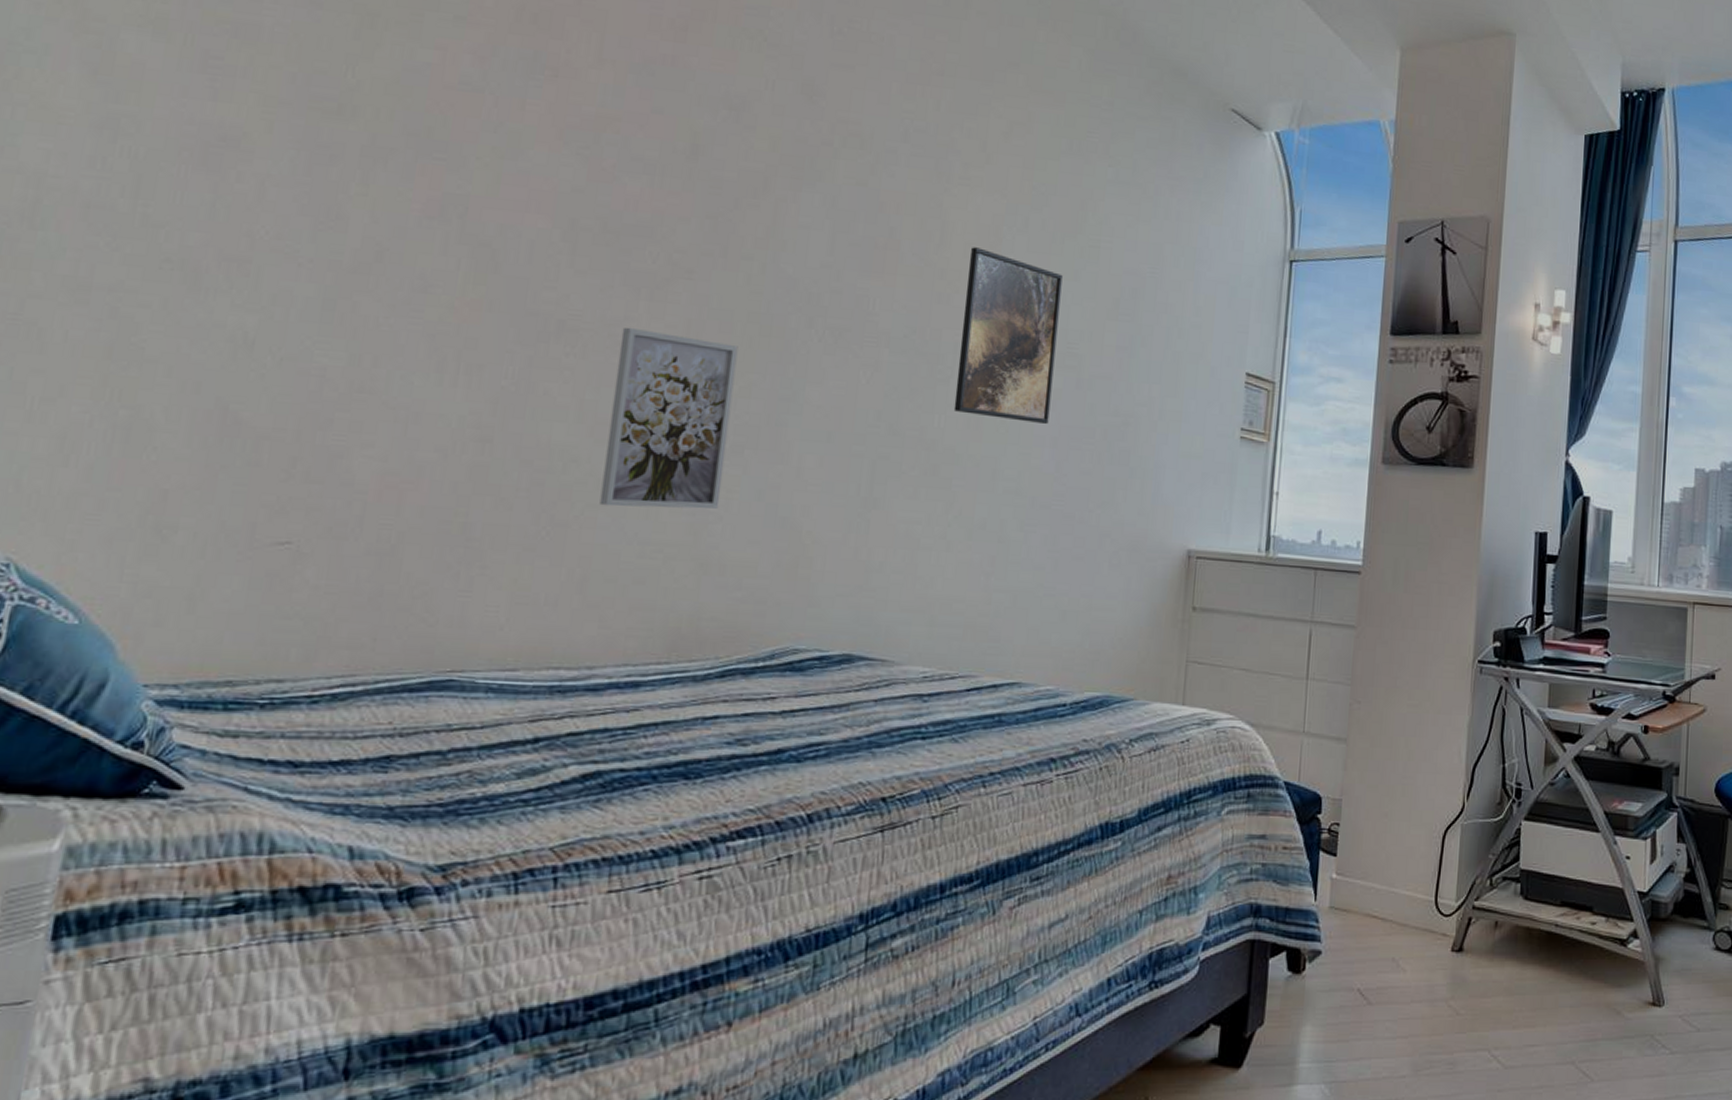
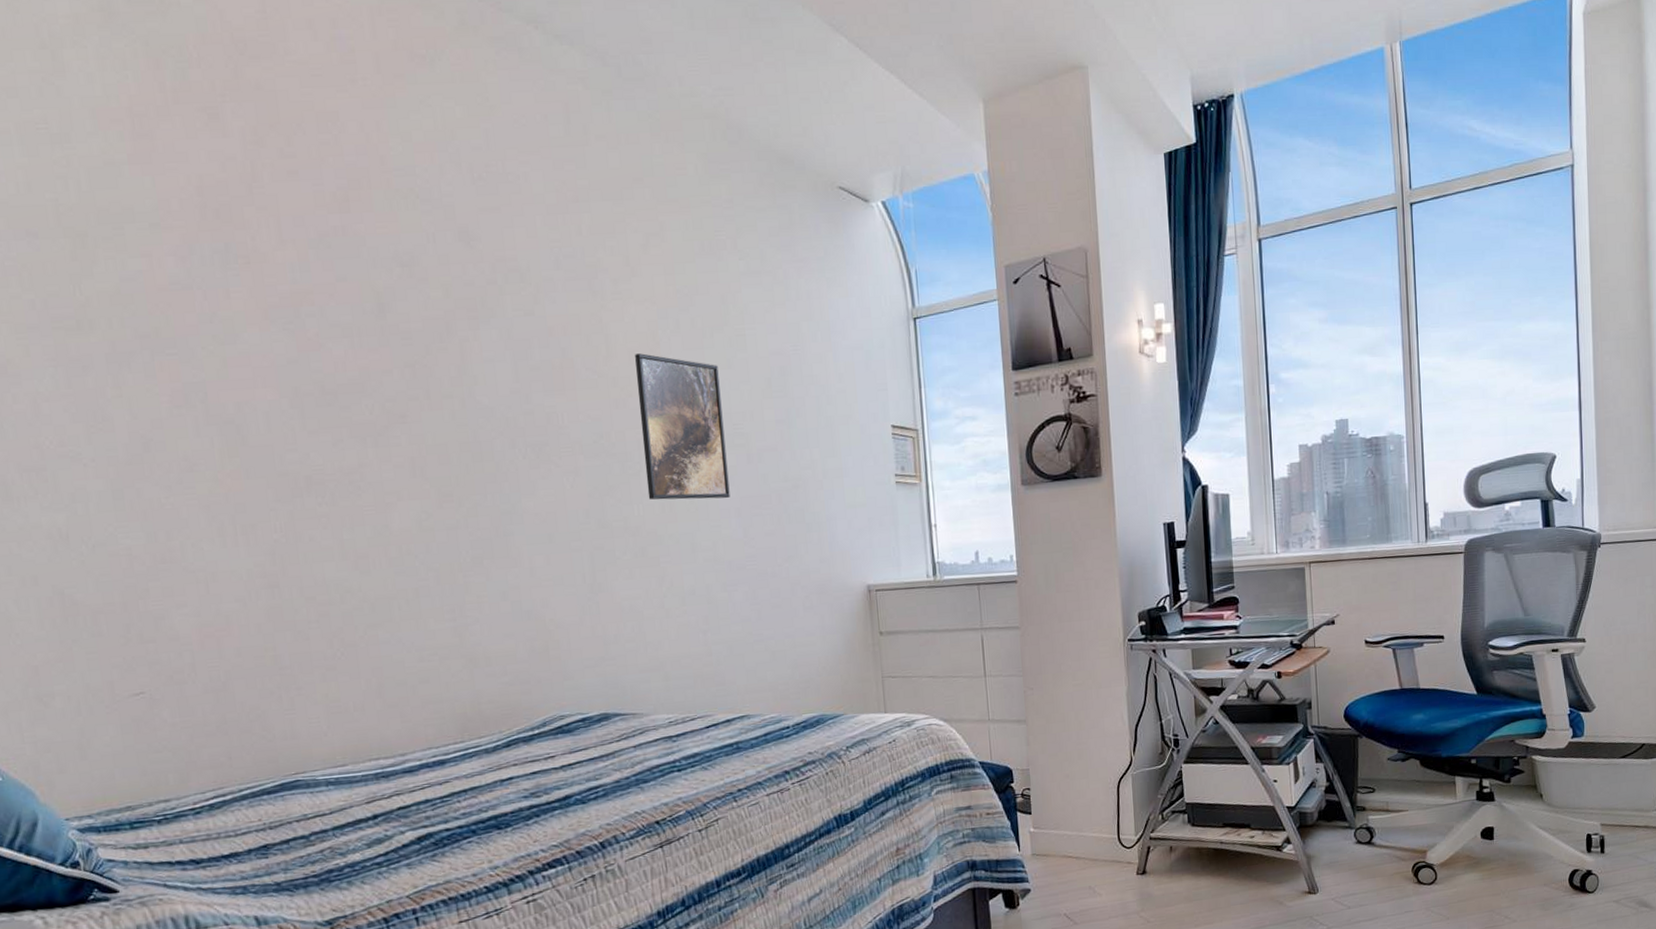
wall art: present [599,327,738,509] -> none [359,472,474,625]

